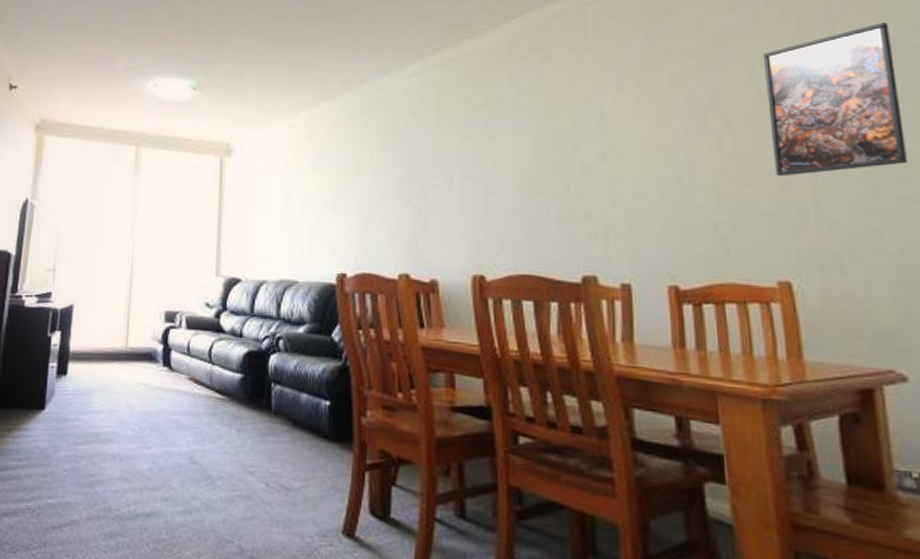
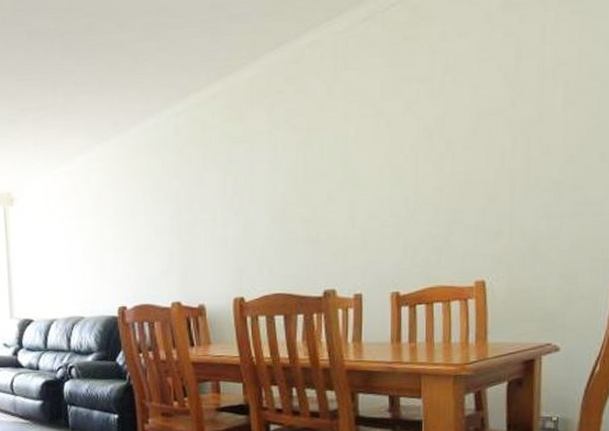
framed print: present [764,23,908,177] -> none [483,43,589,191]

